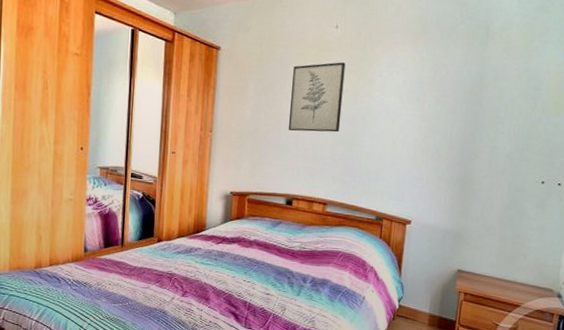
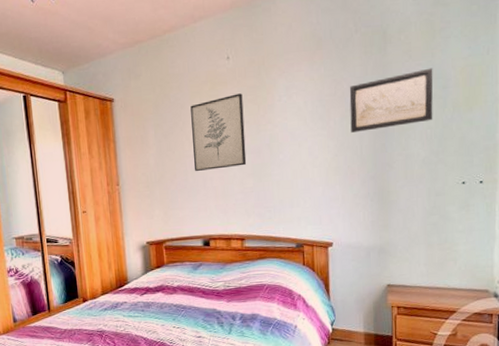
wall art: none [443,68,529,119] -> present [349,67,433,133]

